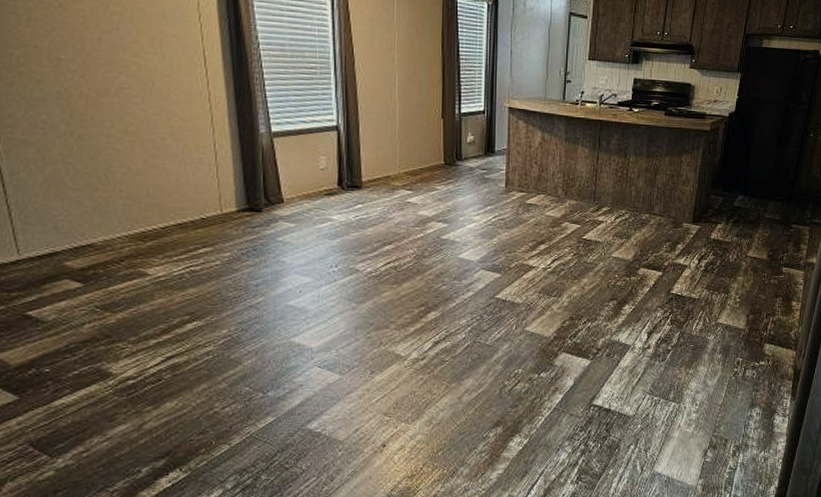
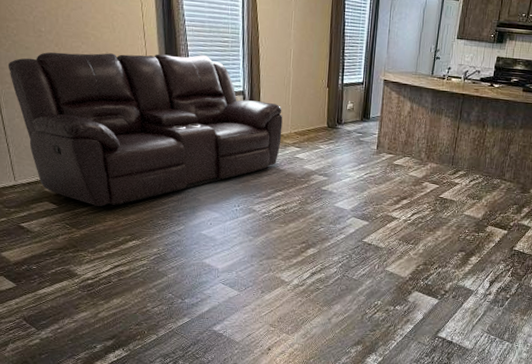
sofa: none [10,84,389,280] -> present [7,52,283,206]

